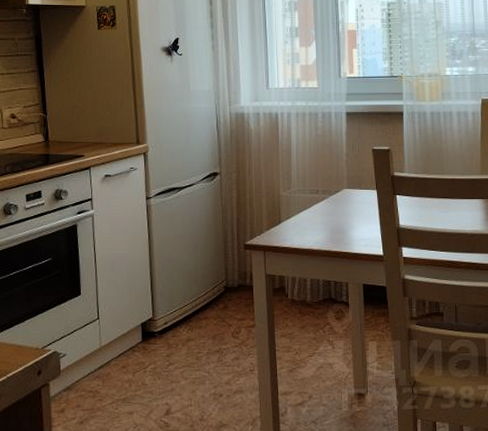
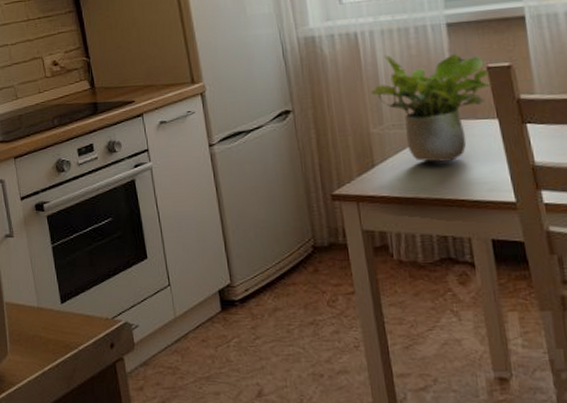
potted plant: none [284,133,375,222] -> present [371,53,493,162]

